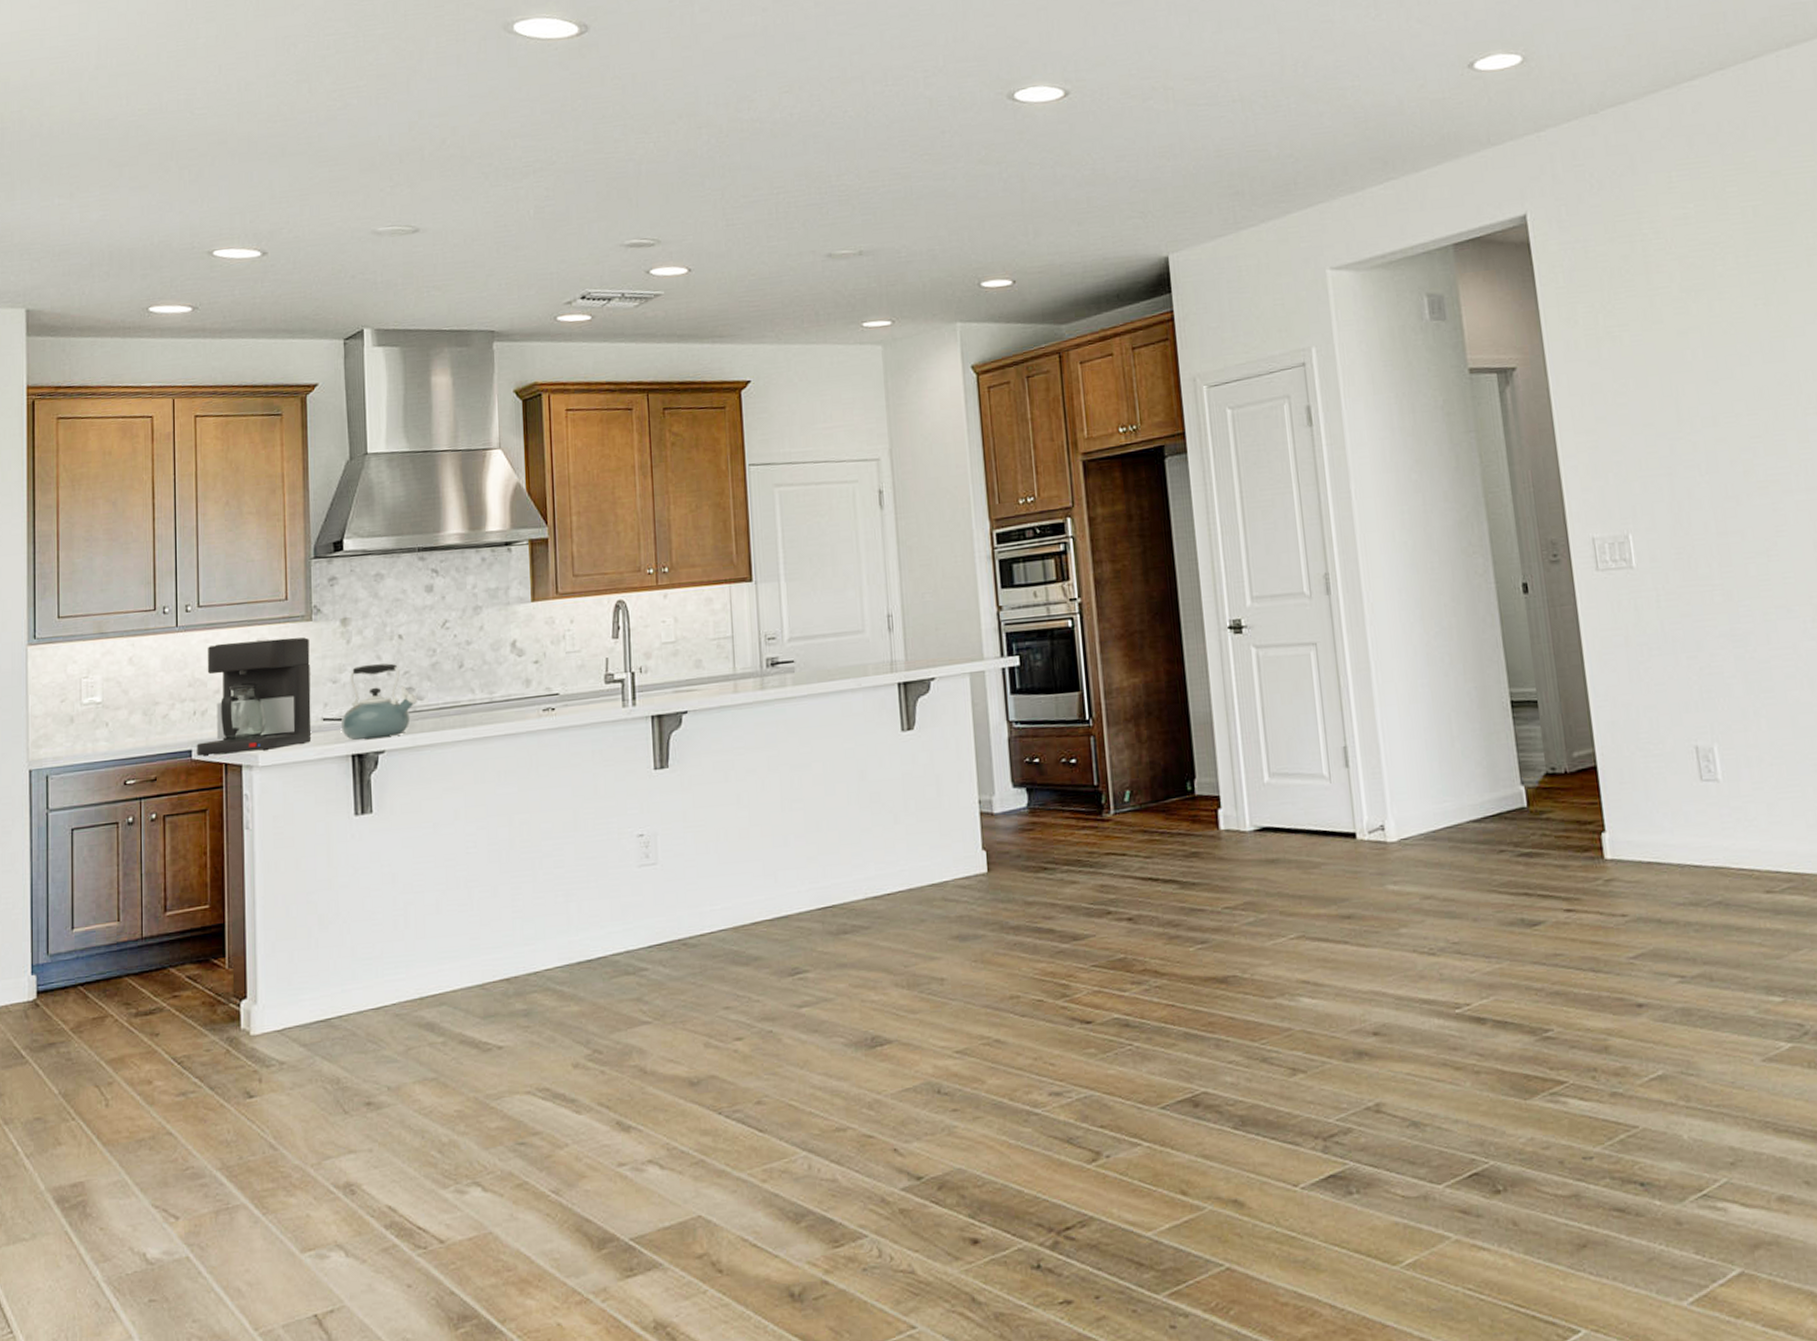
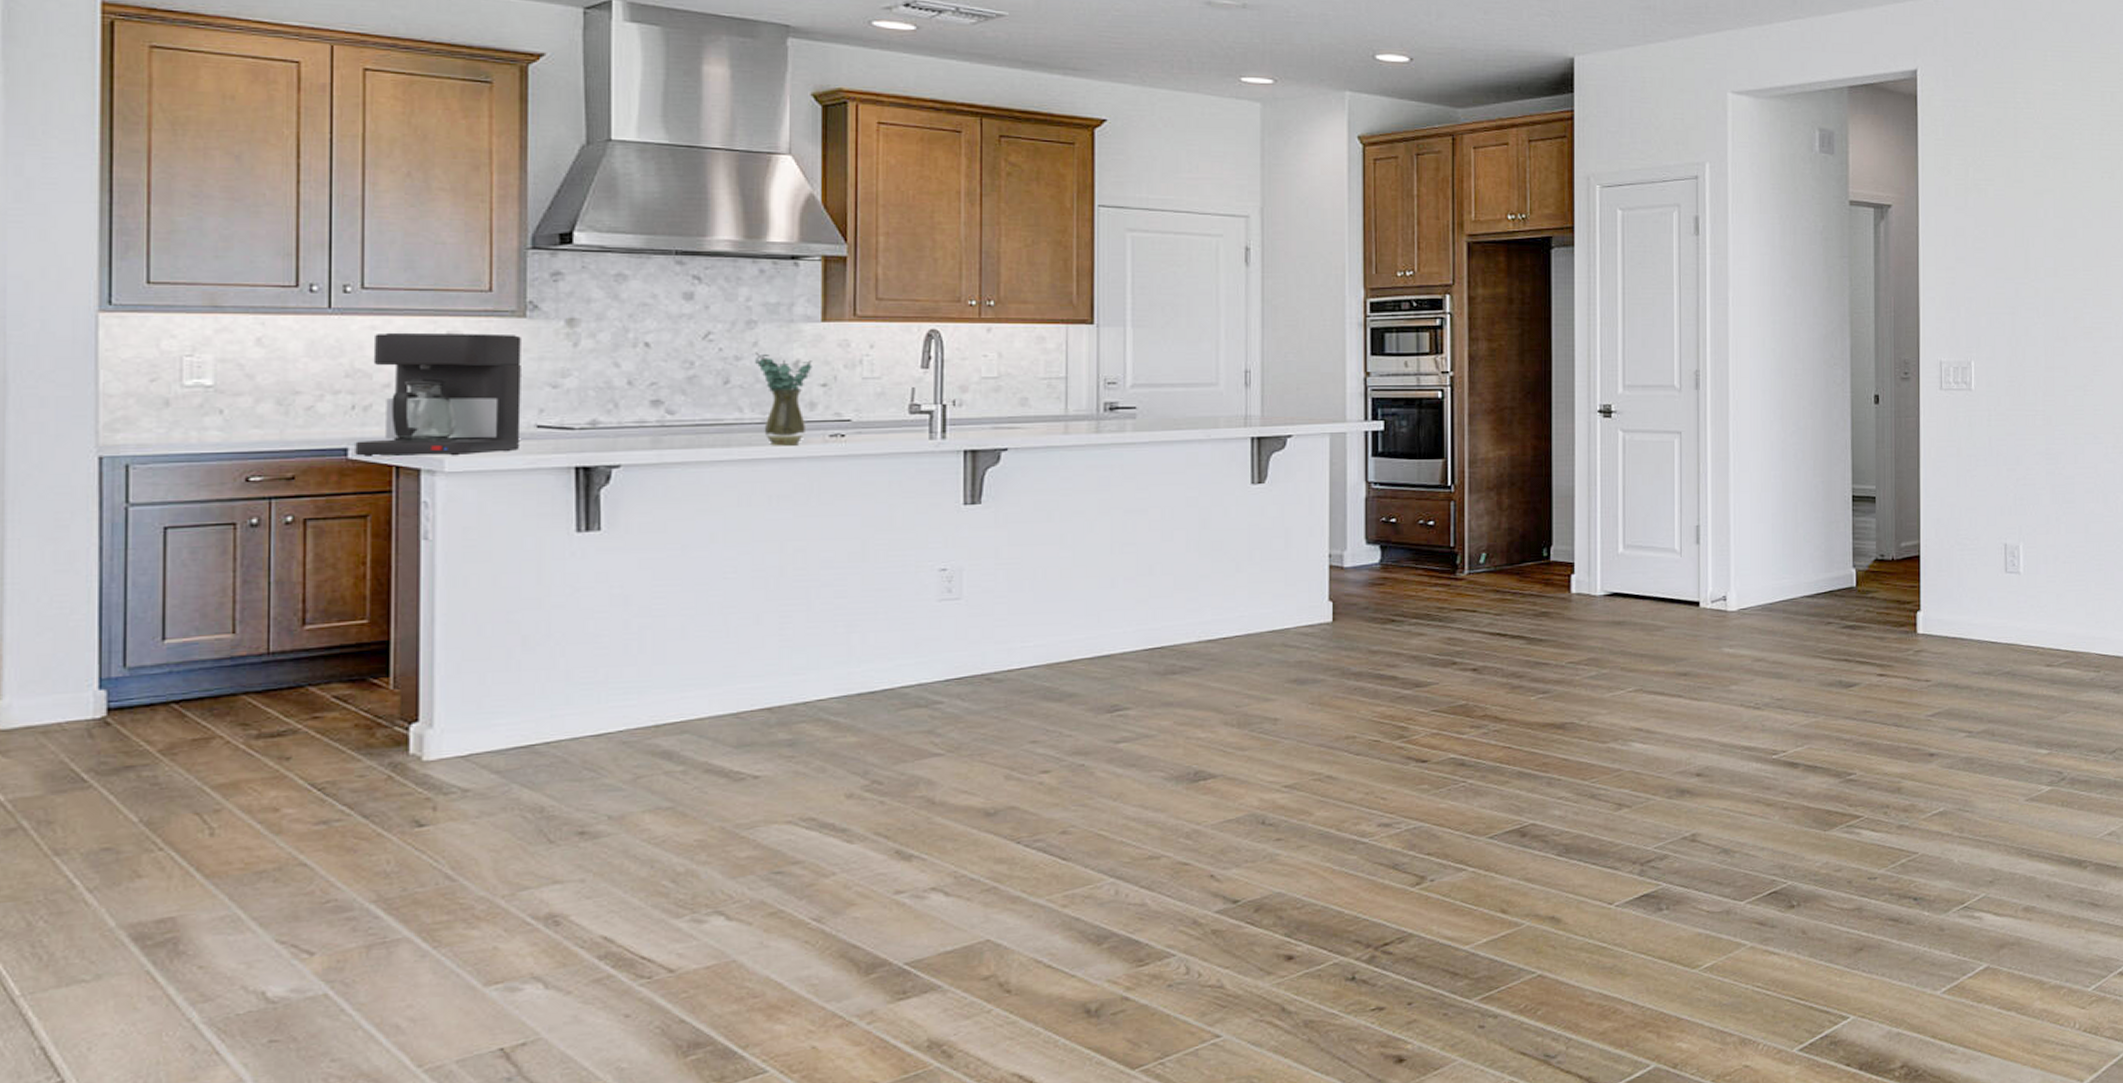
kettle: present [340,663,418,740] -> none [561,372,667,452]
vase: none [482,635,526,724] -> present [755,352,812,446]

